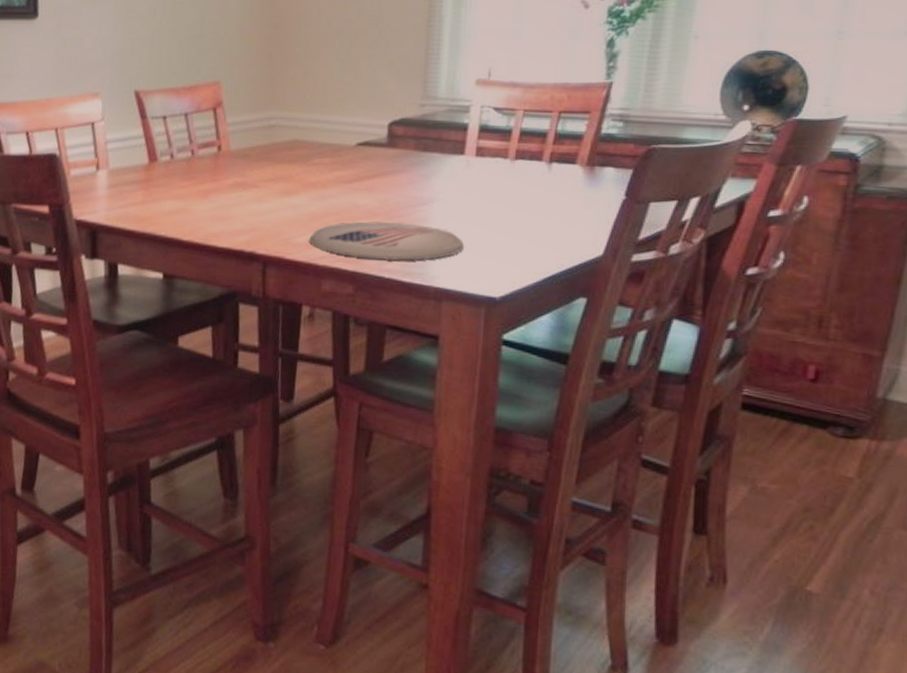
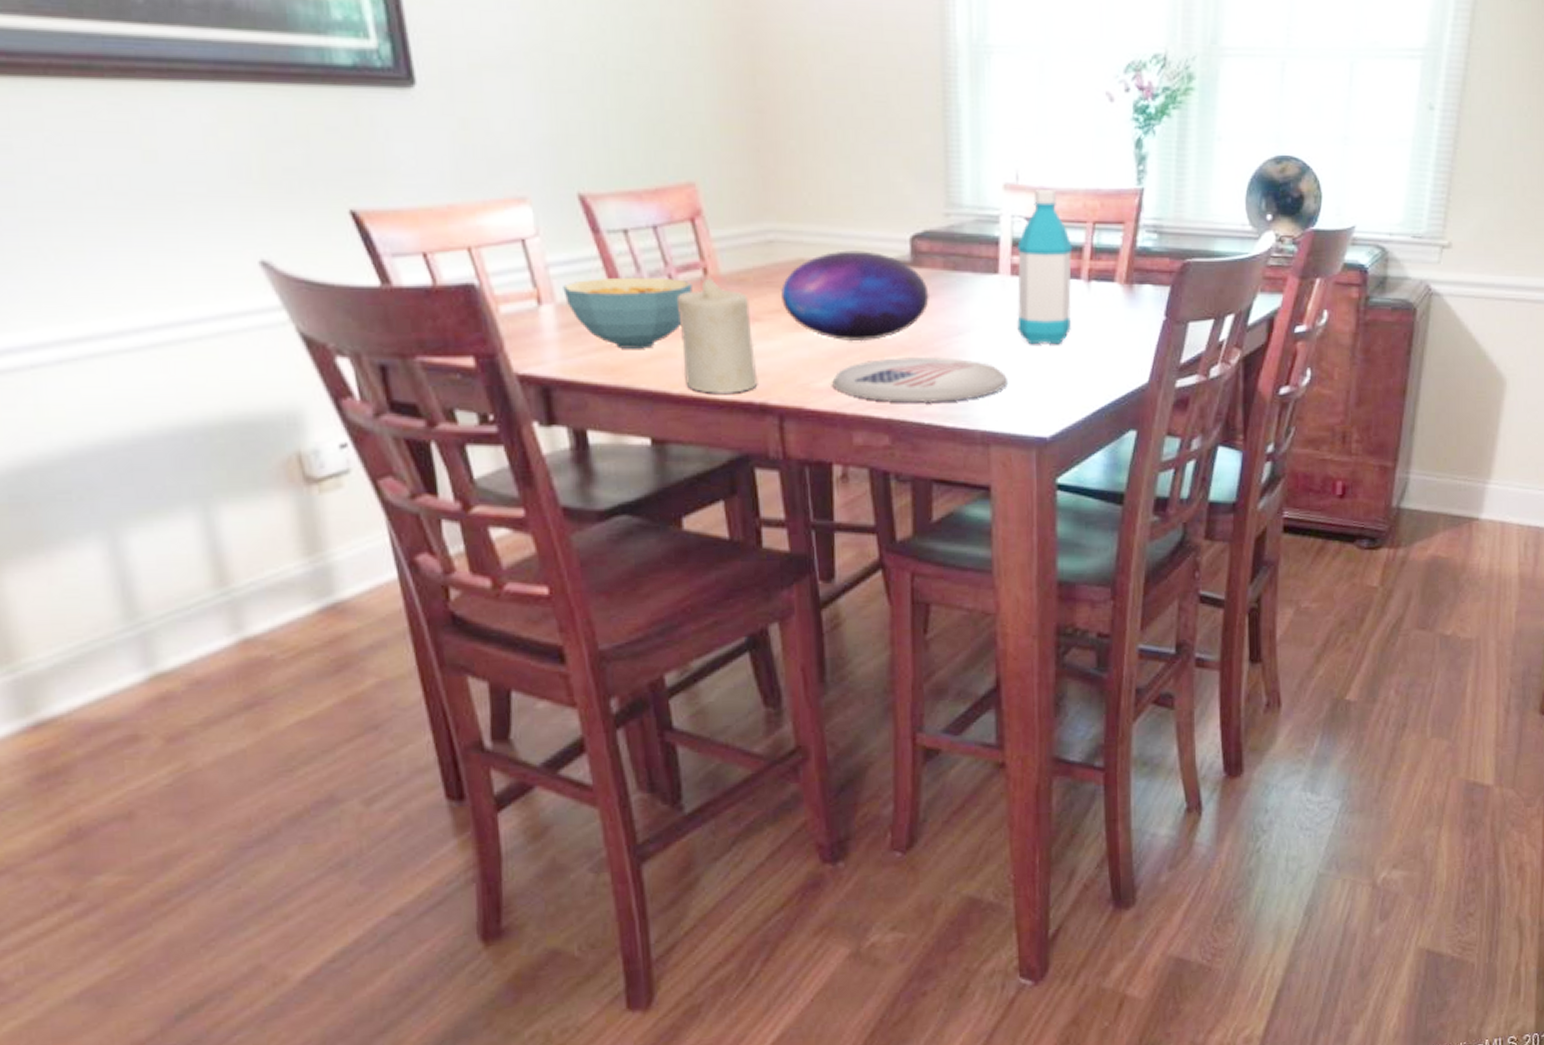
cereal bowl: none [115,151,208,205] -> present [563,277,693,349]
candle: none [193,153,251,243] -> present [678,278,758,394]
decorative orb: none [276,133,401,207] -> present [781,250,931,342]
water bottle: none [477,84,537,217] -> present [1017,190,1073,345]

